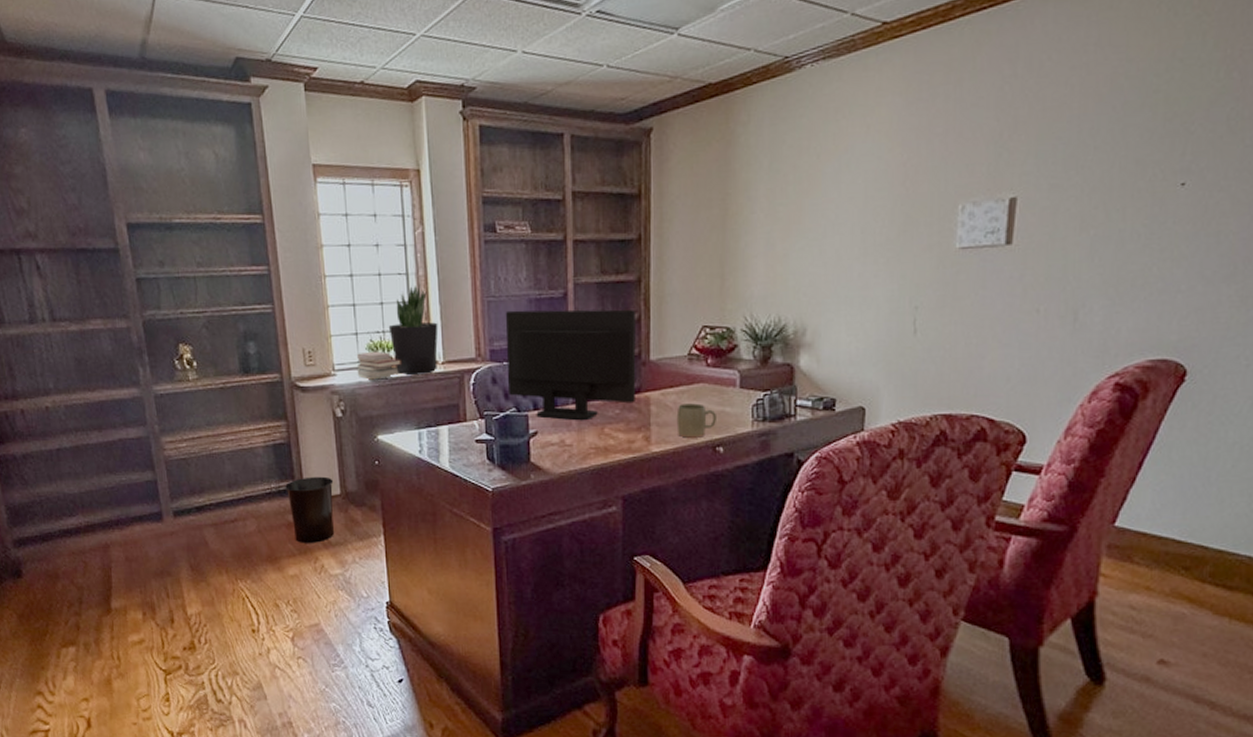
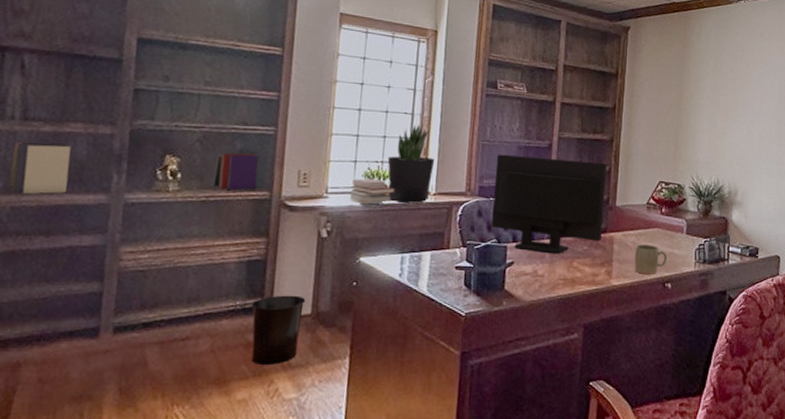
books: none [51,340,105,393] -> present [8,141,72,195]
books: none [224,335,267,376] -> present [213,152,259,191]

